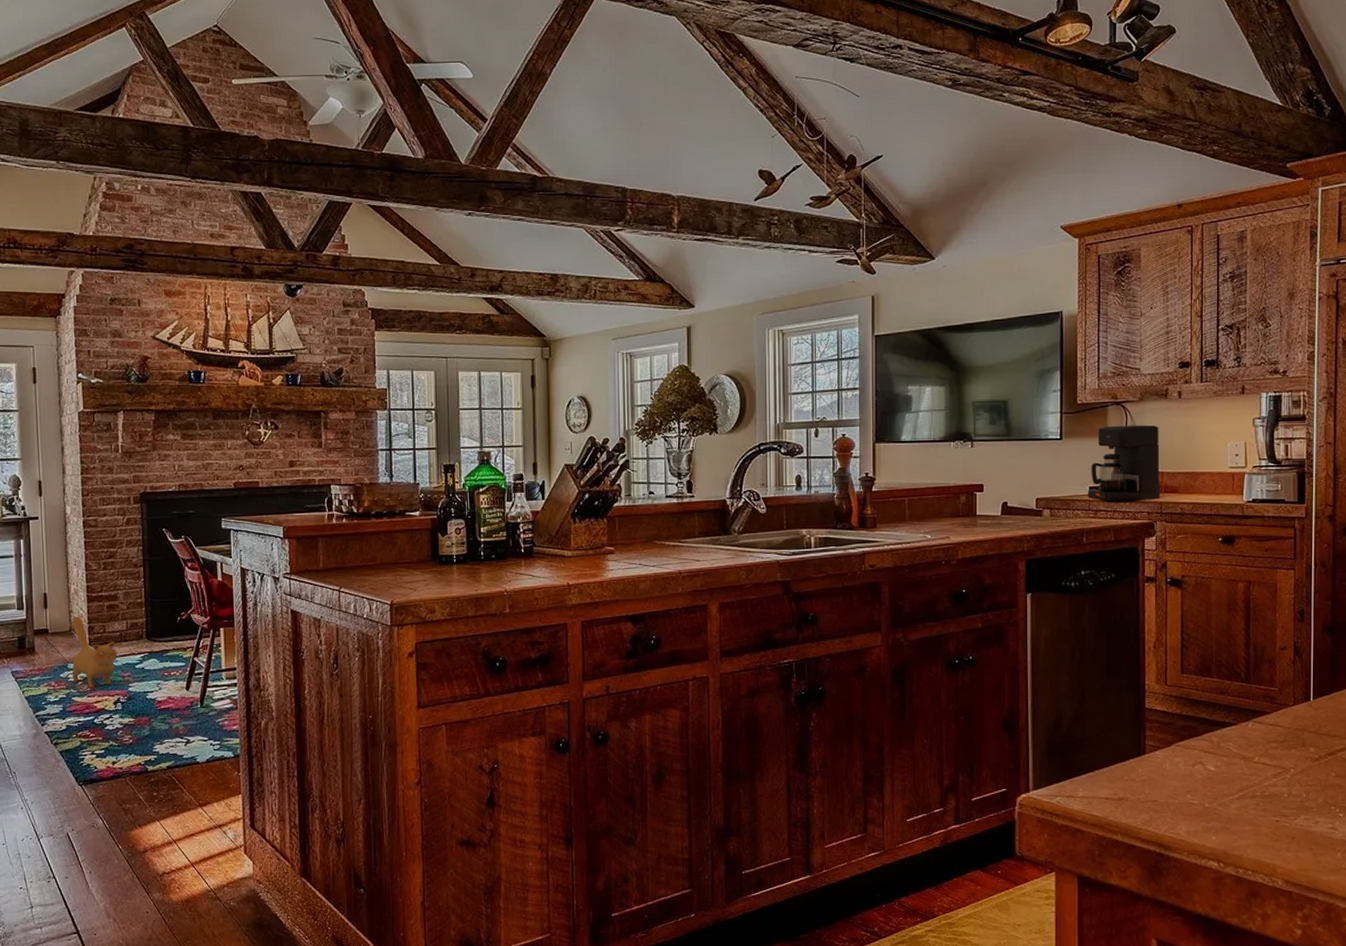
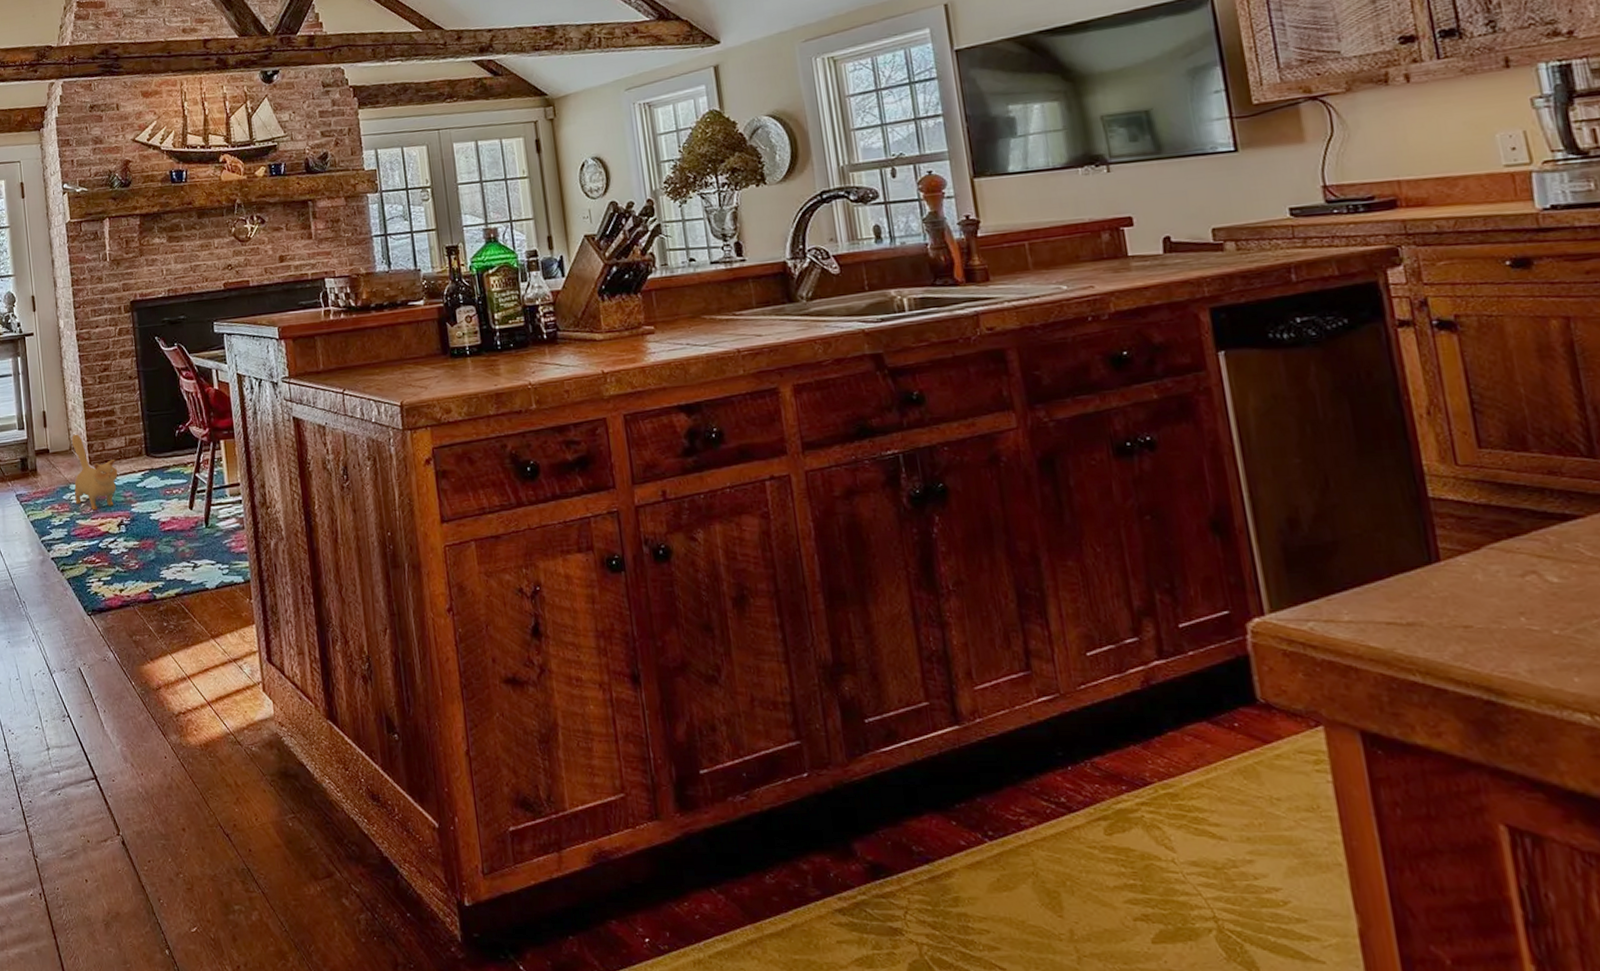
coffee maker: present [1087,425,1161,502] -> none [1287,121,1402,225]

